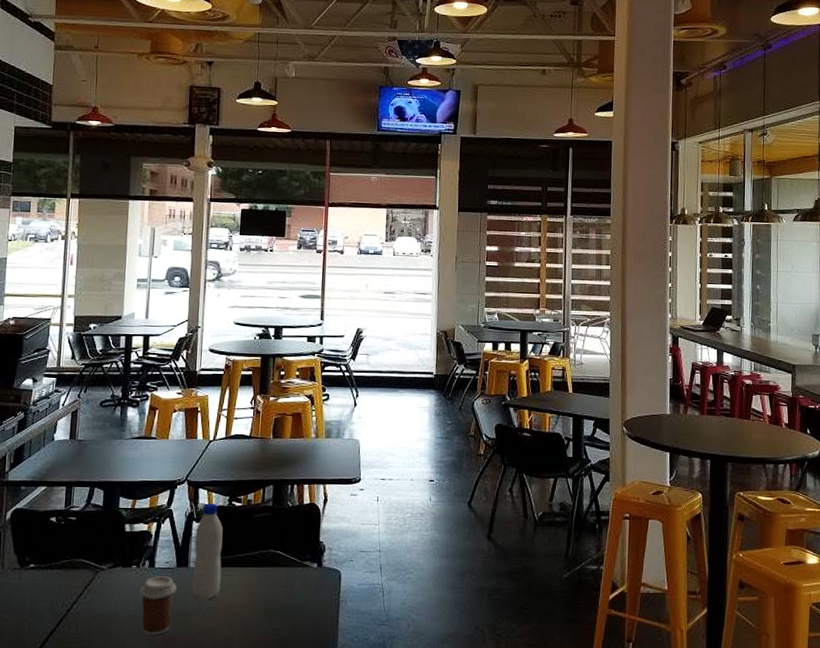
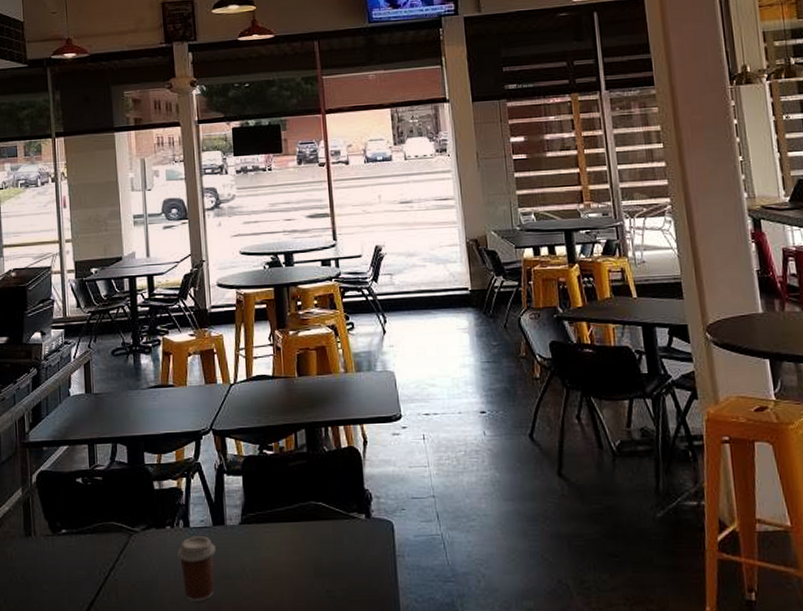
water bottle: present [192,503,223,600] -> none [227,453,263,561]

